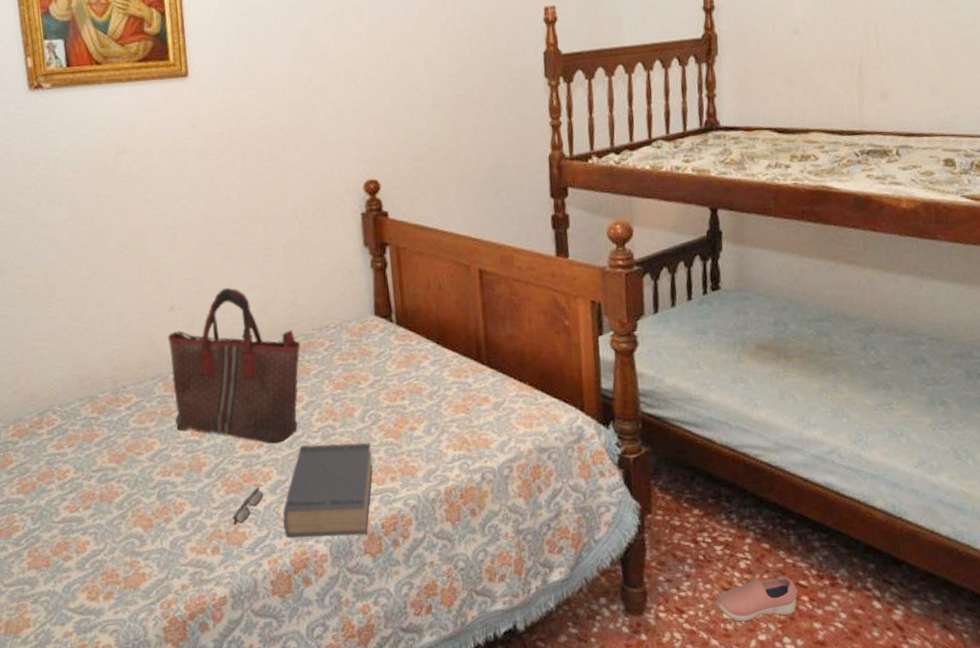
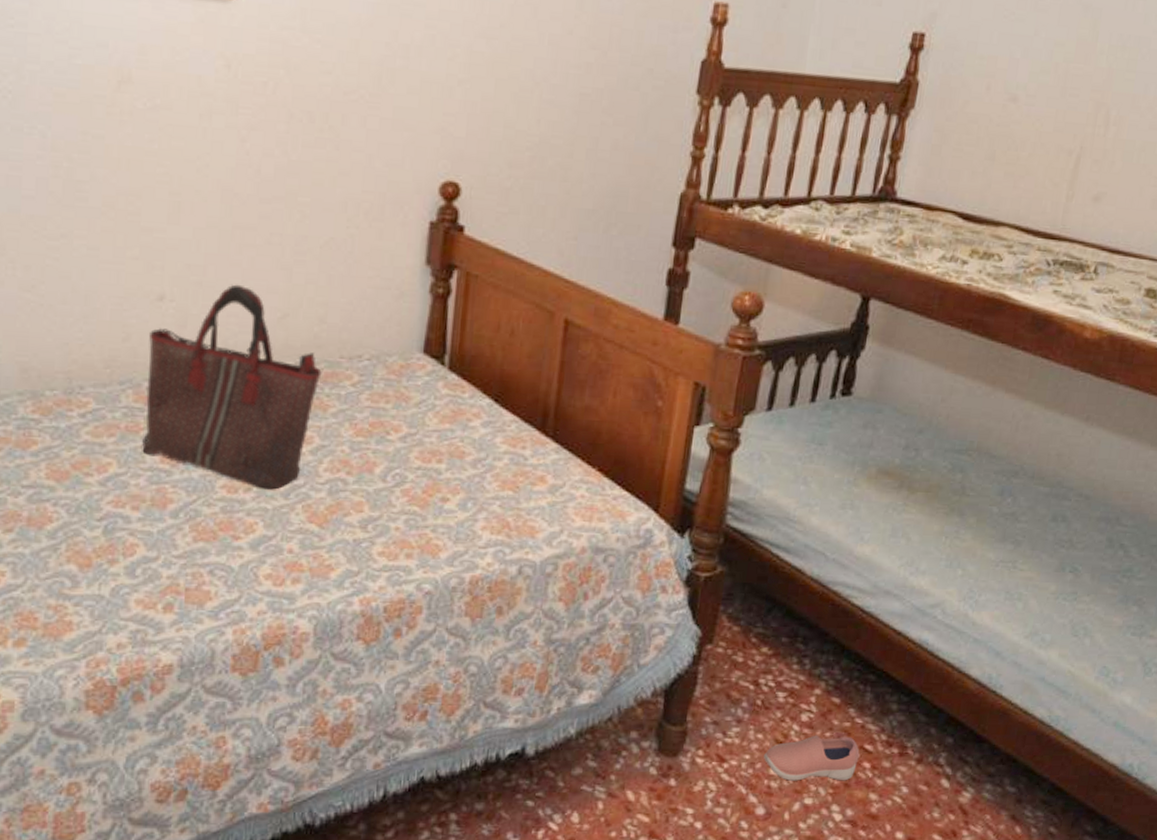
glasses: present [232,487,264,525] -> none [196,539,242,580]
book: present [282,443,373,538] -> none [260,497,388,616]

